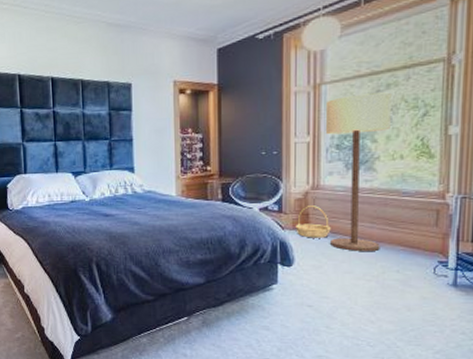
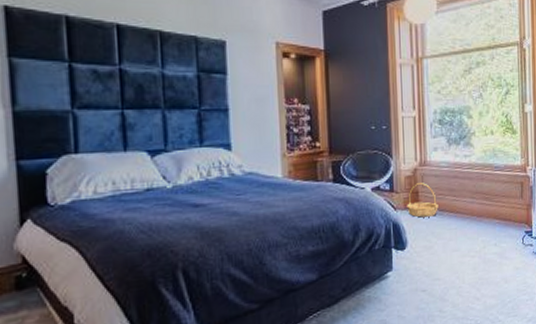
floor lamp: present [325,92,391,251] -> none [427,70,482,228]

